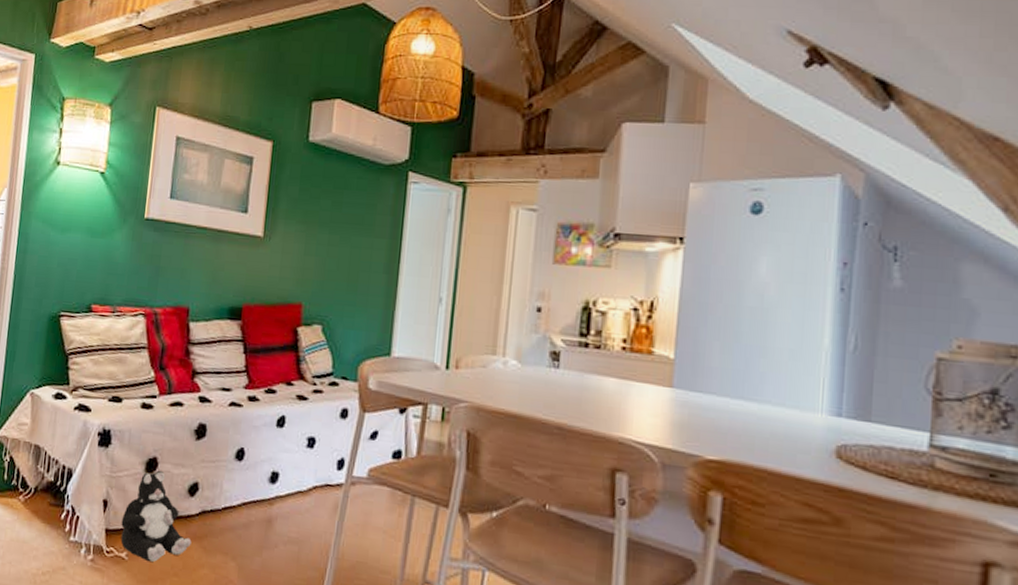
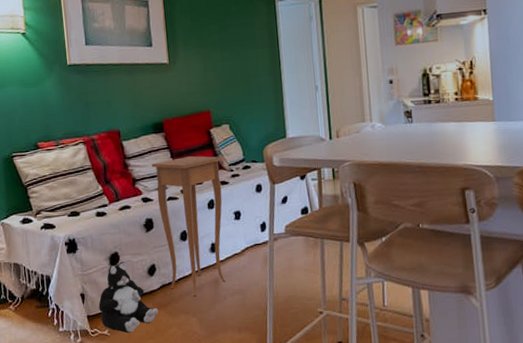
side table: none [211,355,307,535] -> present [151,156,225,297]

